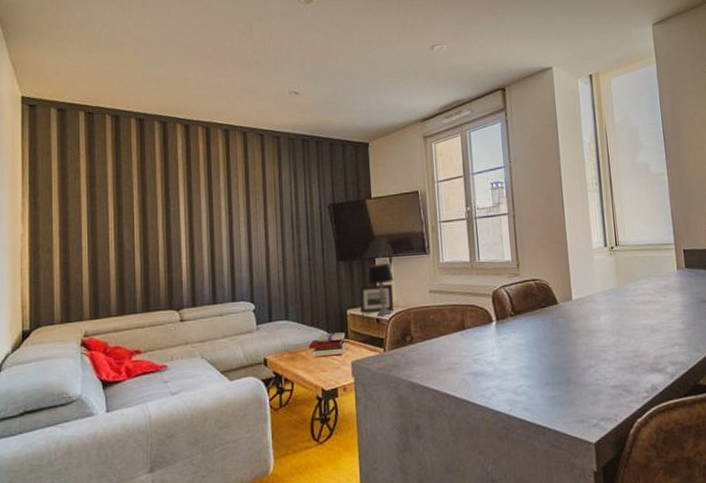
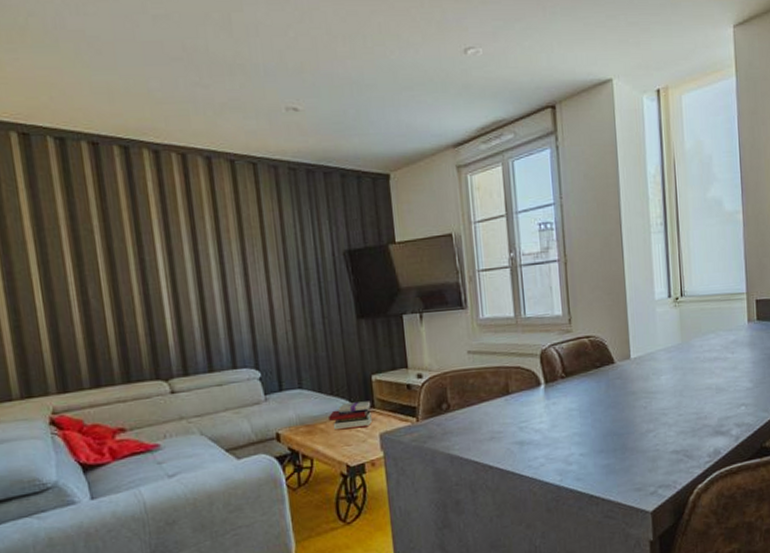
picture frame: present [359,284,394,314] -> none [385,345,427,380]
table lamp: present [367,263,394,317] -> none [394,321,426,382]

